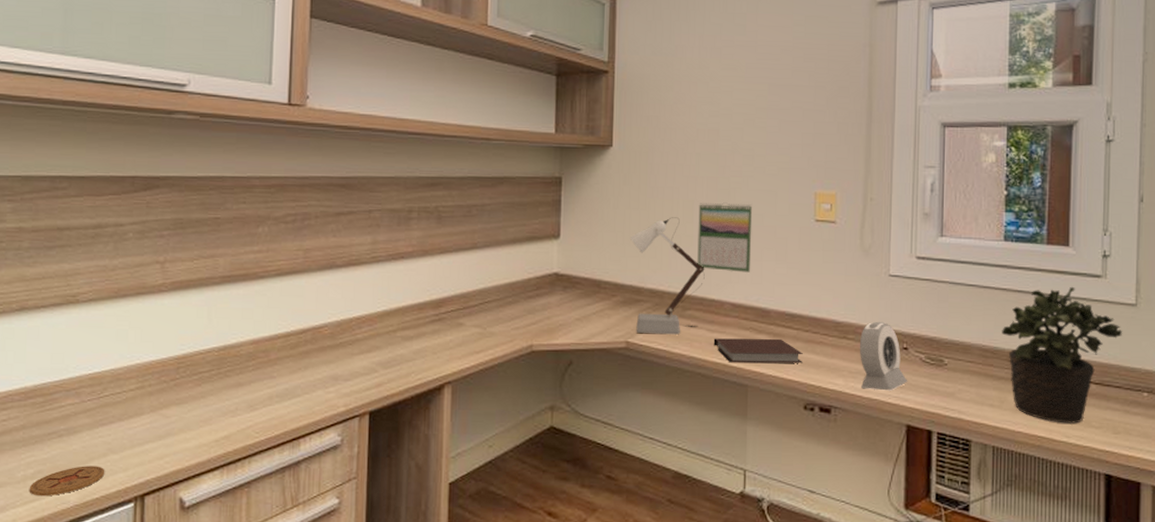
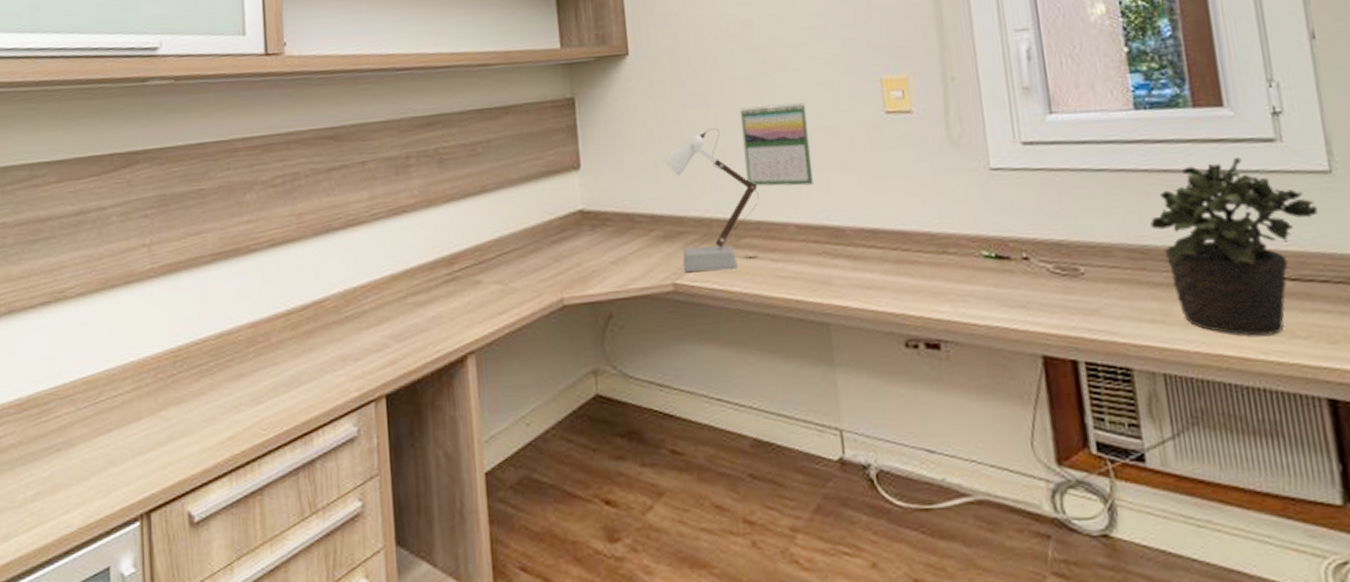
coaster: present [29,466,105,497] -> none [30,481,107,521]
notebook: present [713,338,803,363] -> none [779,261,895,298]
alarm clock: present [859,321,908,391] -> none [964,227,1036,315]

